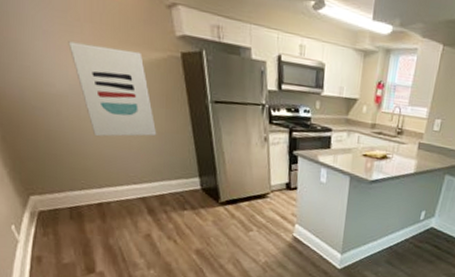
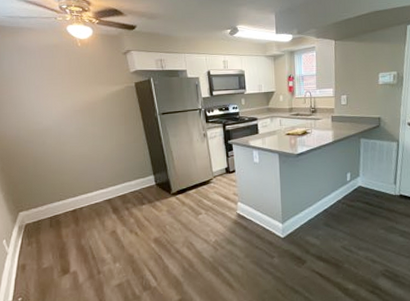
wall art: present [68,41,157,137] -> none [53,88,119,156]

